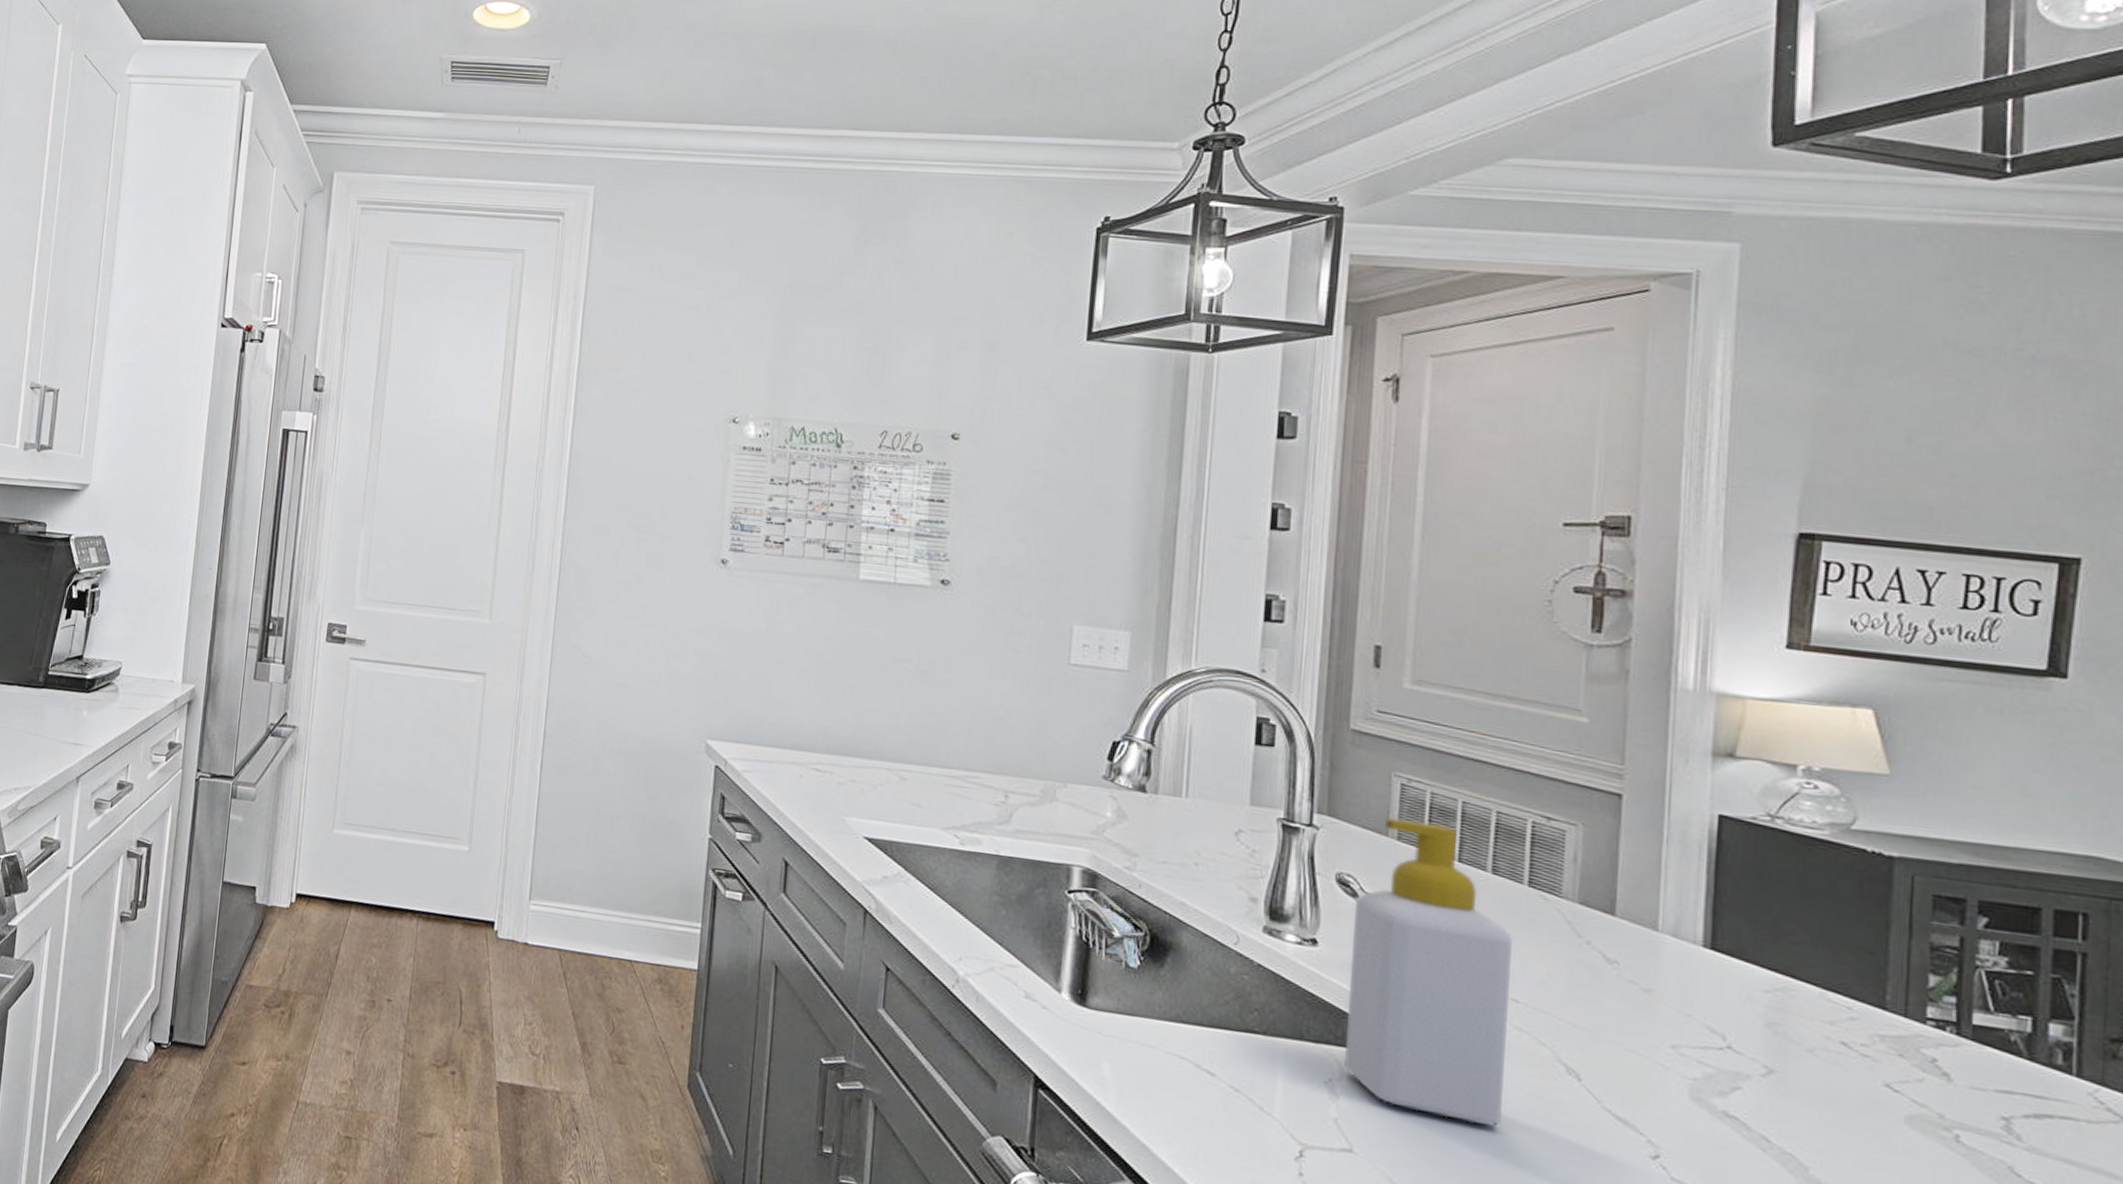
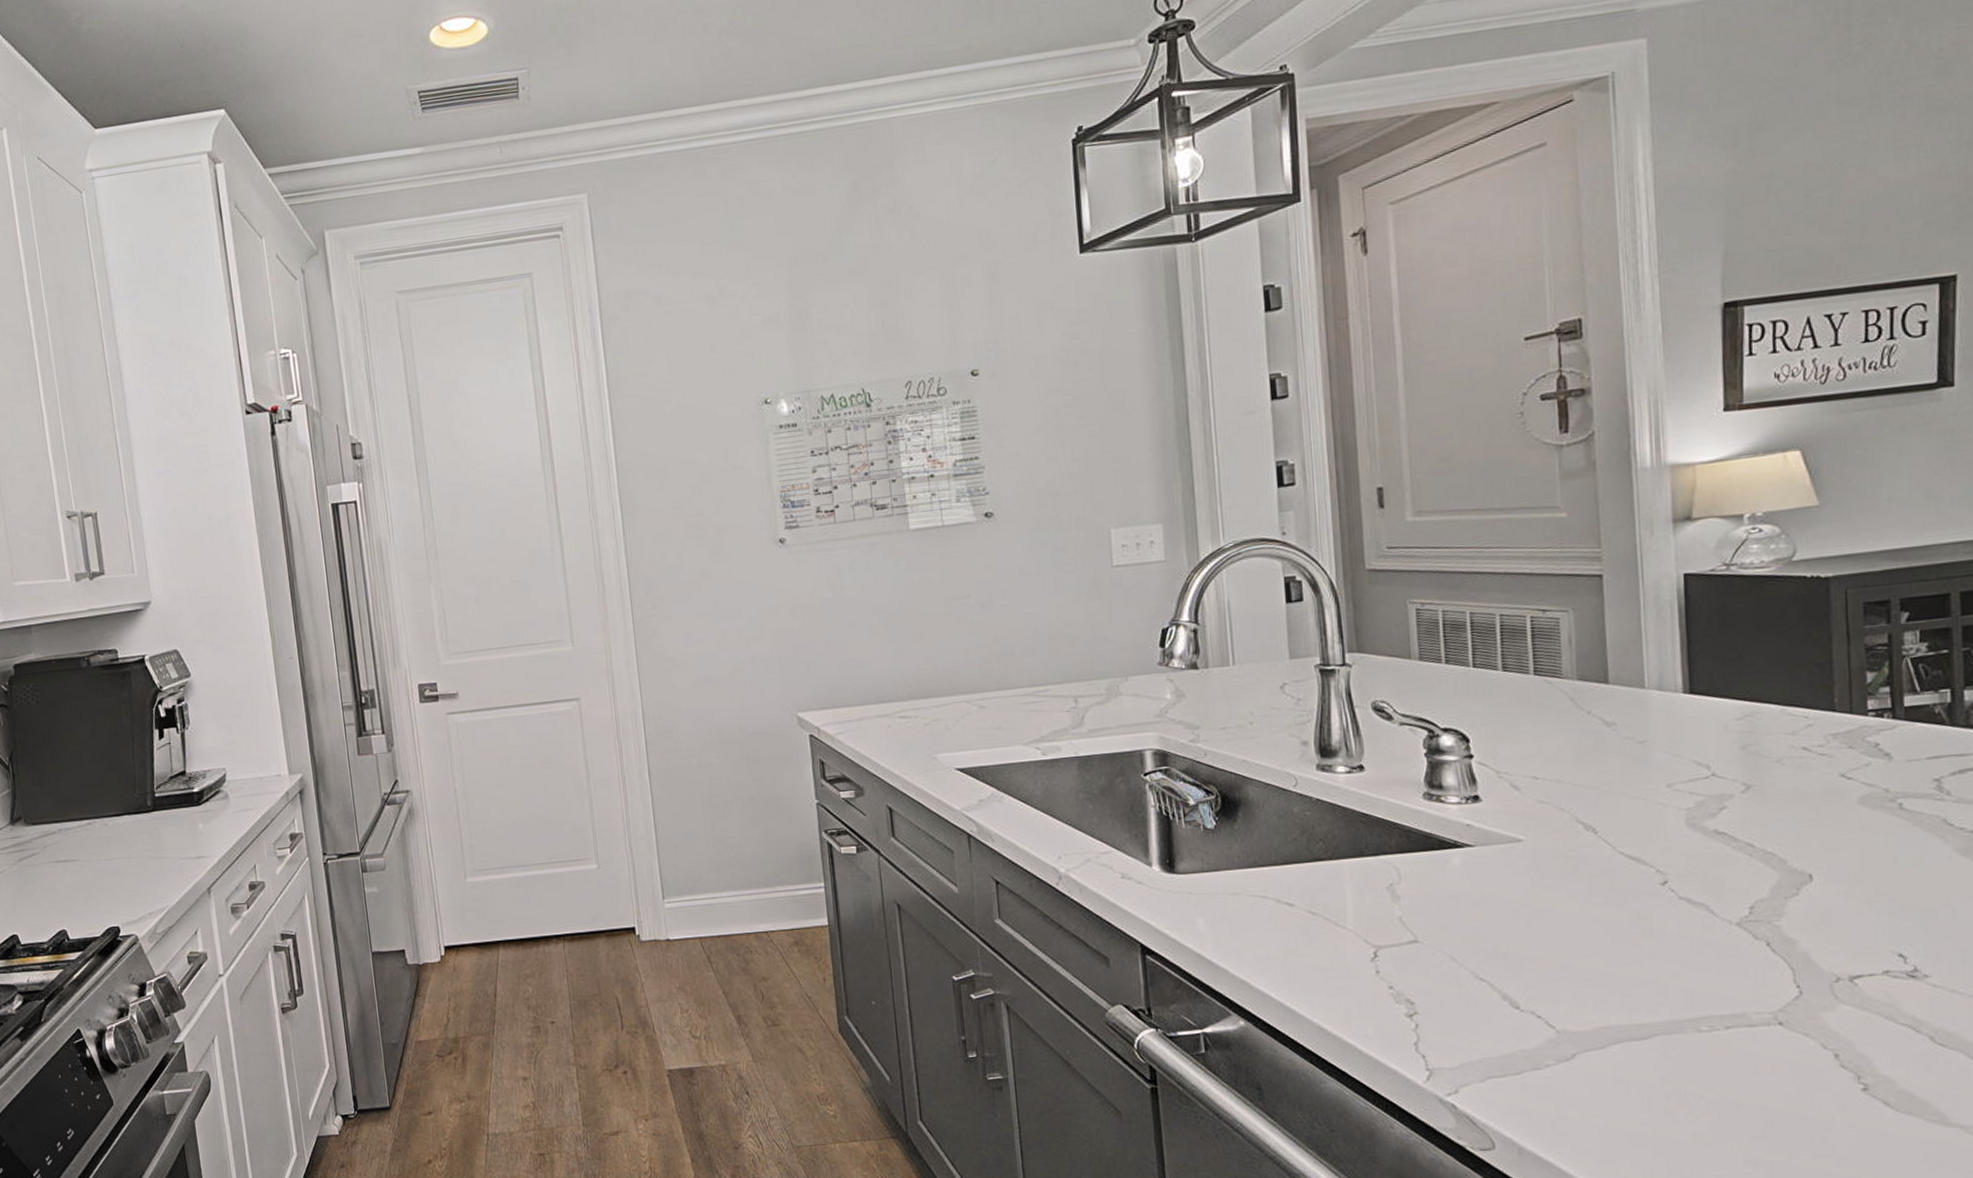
soap bottle: present [1343,817,1512,1127] -> none [1391,638,1536,893]

